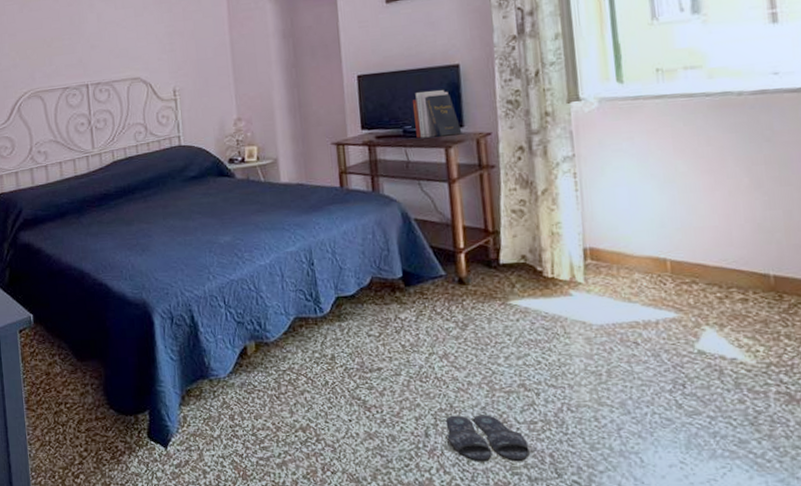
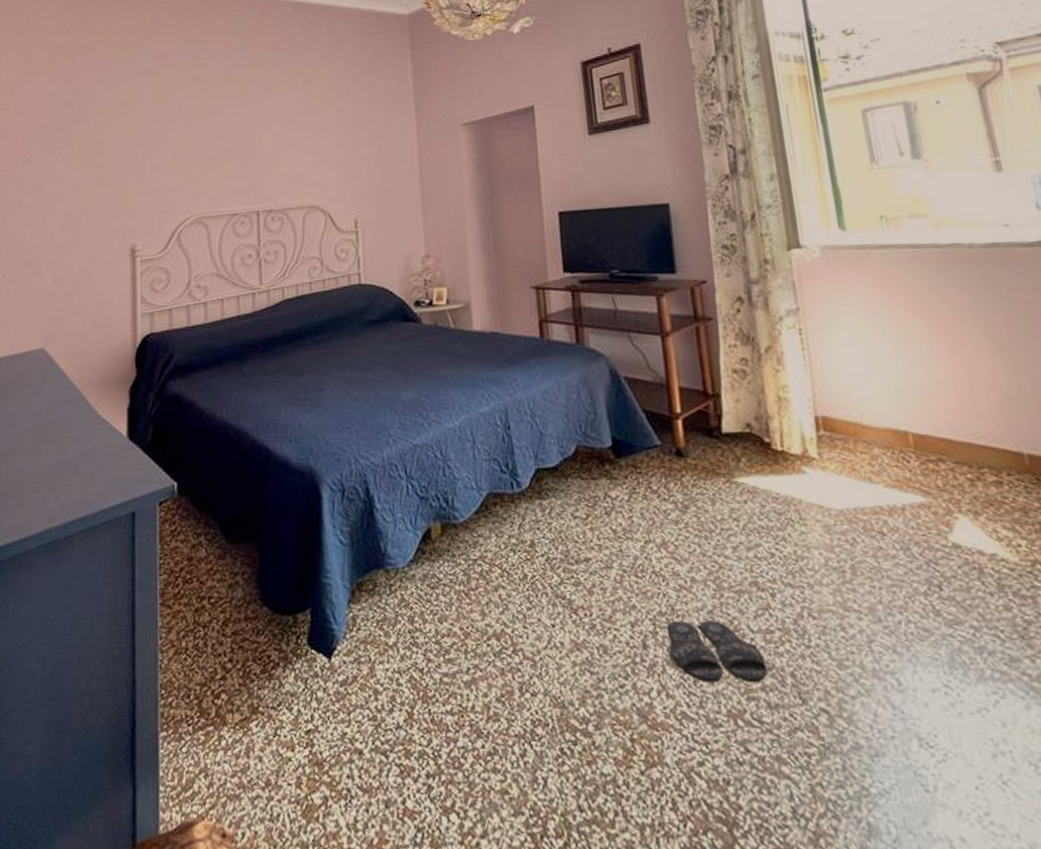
books: present [412,90,462,139] -> none [618,231,675,285]

